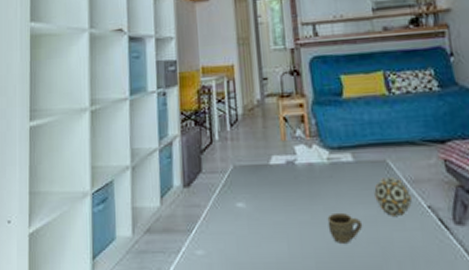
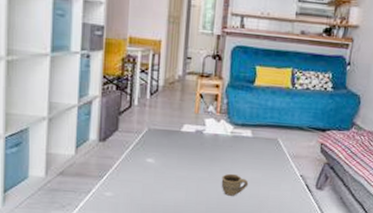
decorative ball: present [374,177,412,216] -> none [262,152,290,180]

